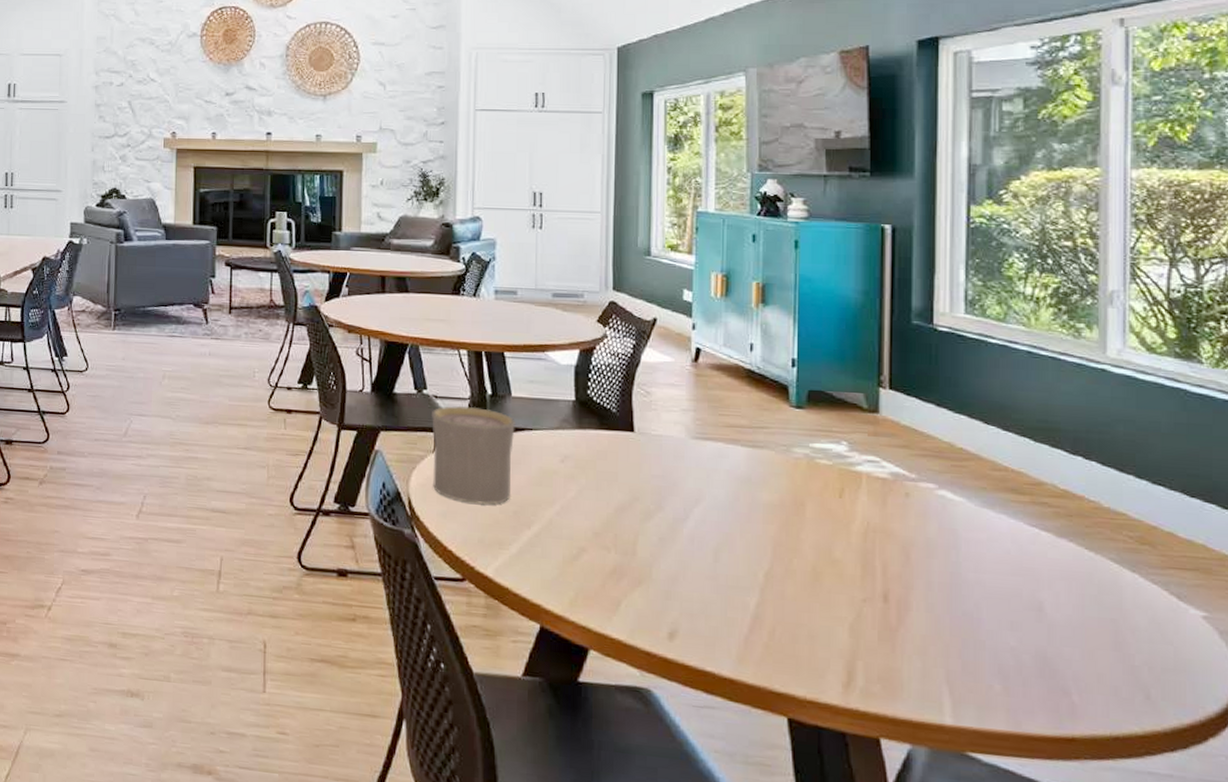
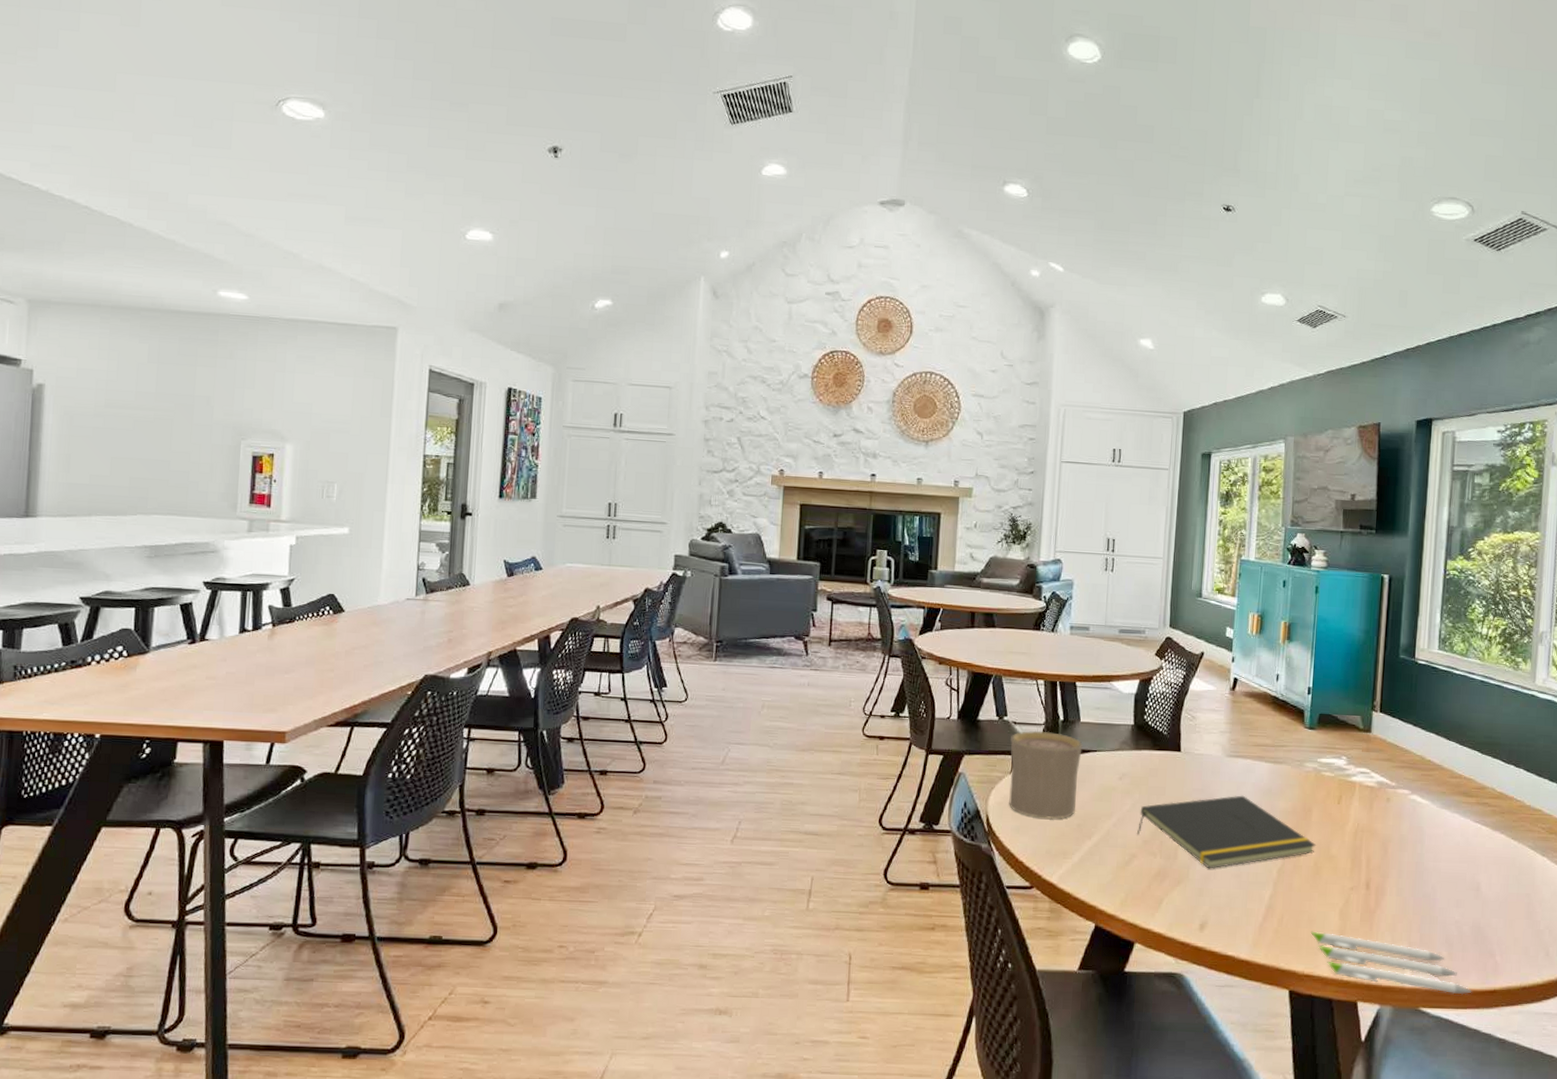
notepad: none [585,484,814,569] -> present [1136,795,1317,869]
pen: none [813,648,1041,741] -> present [1311,931,1472,995]

